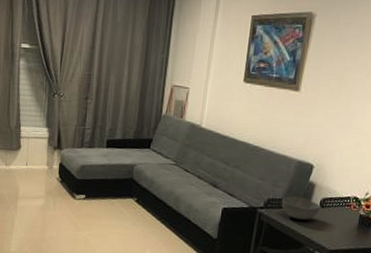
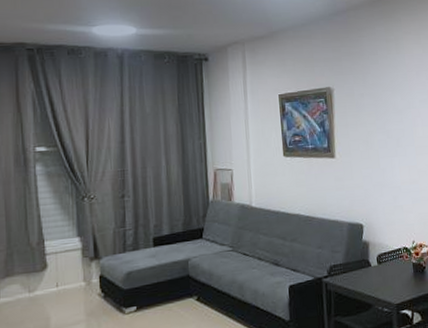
bowl: present [281,196,321,220] -> none [342,257,379,281]

